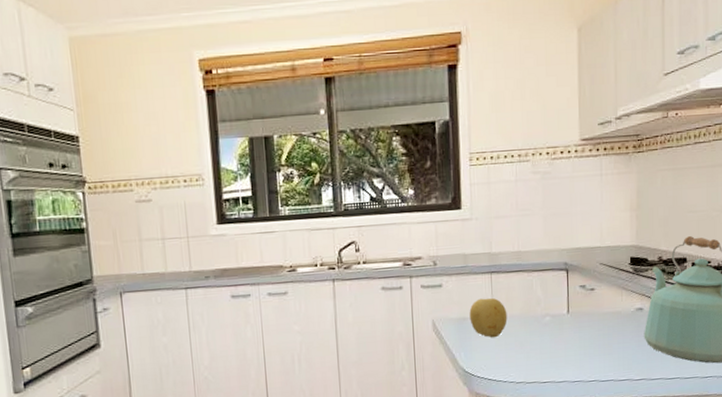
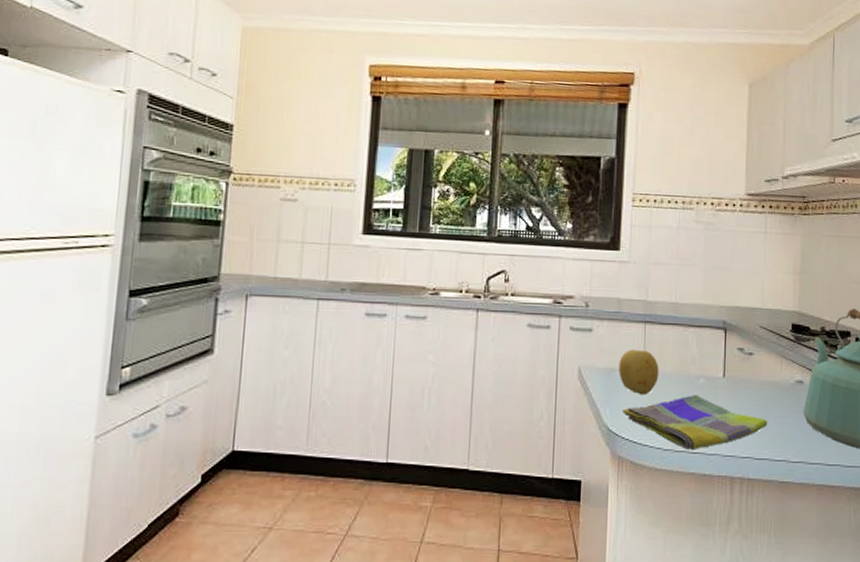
dish towel: none [476,332,612,380] -> present [622,395,768,449]

